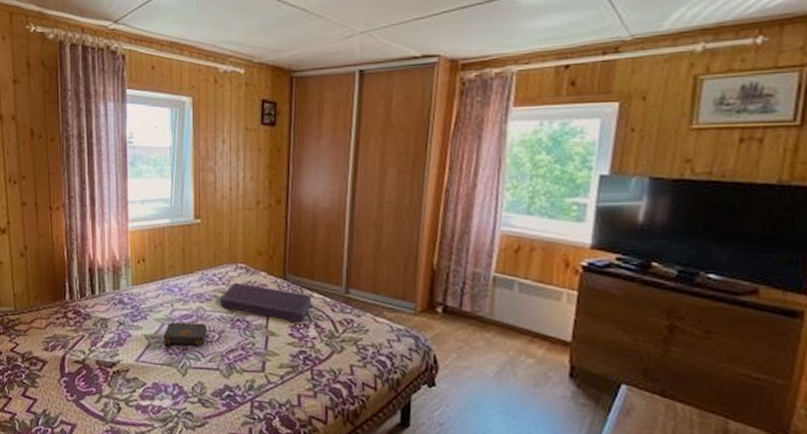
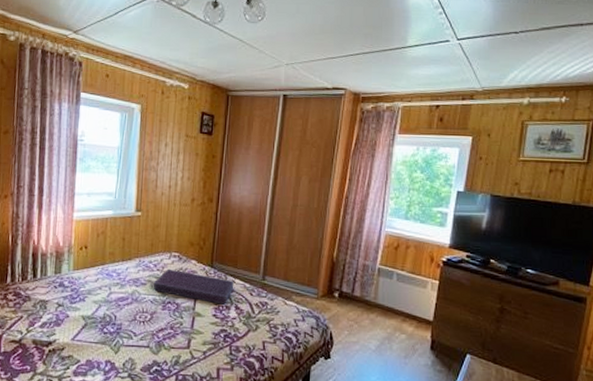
book: present [163,322,207,346] -> none [99,304,140,326]

